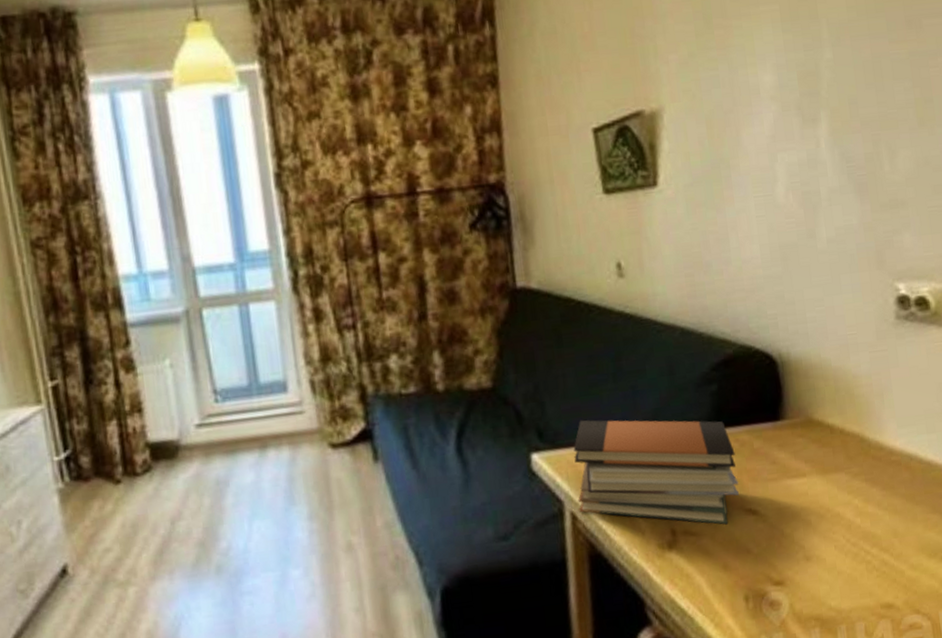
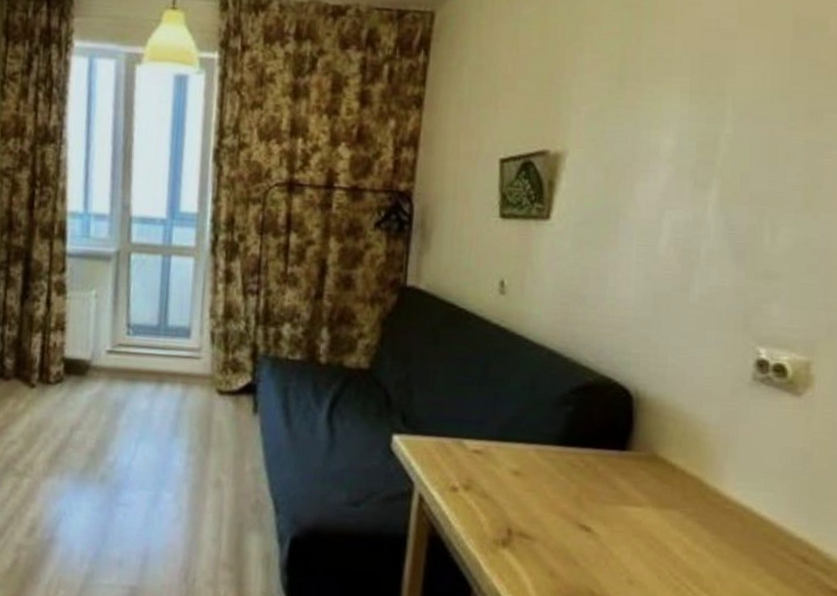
book stack: present [573,420,739,525] -> none [427,413,579,535]

